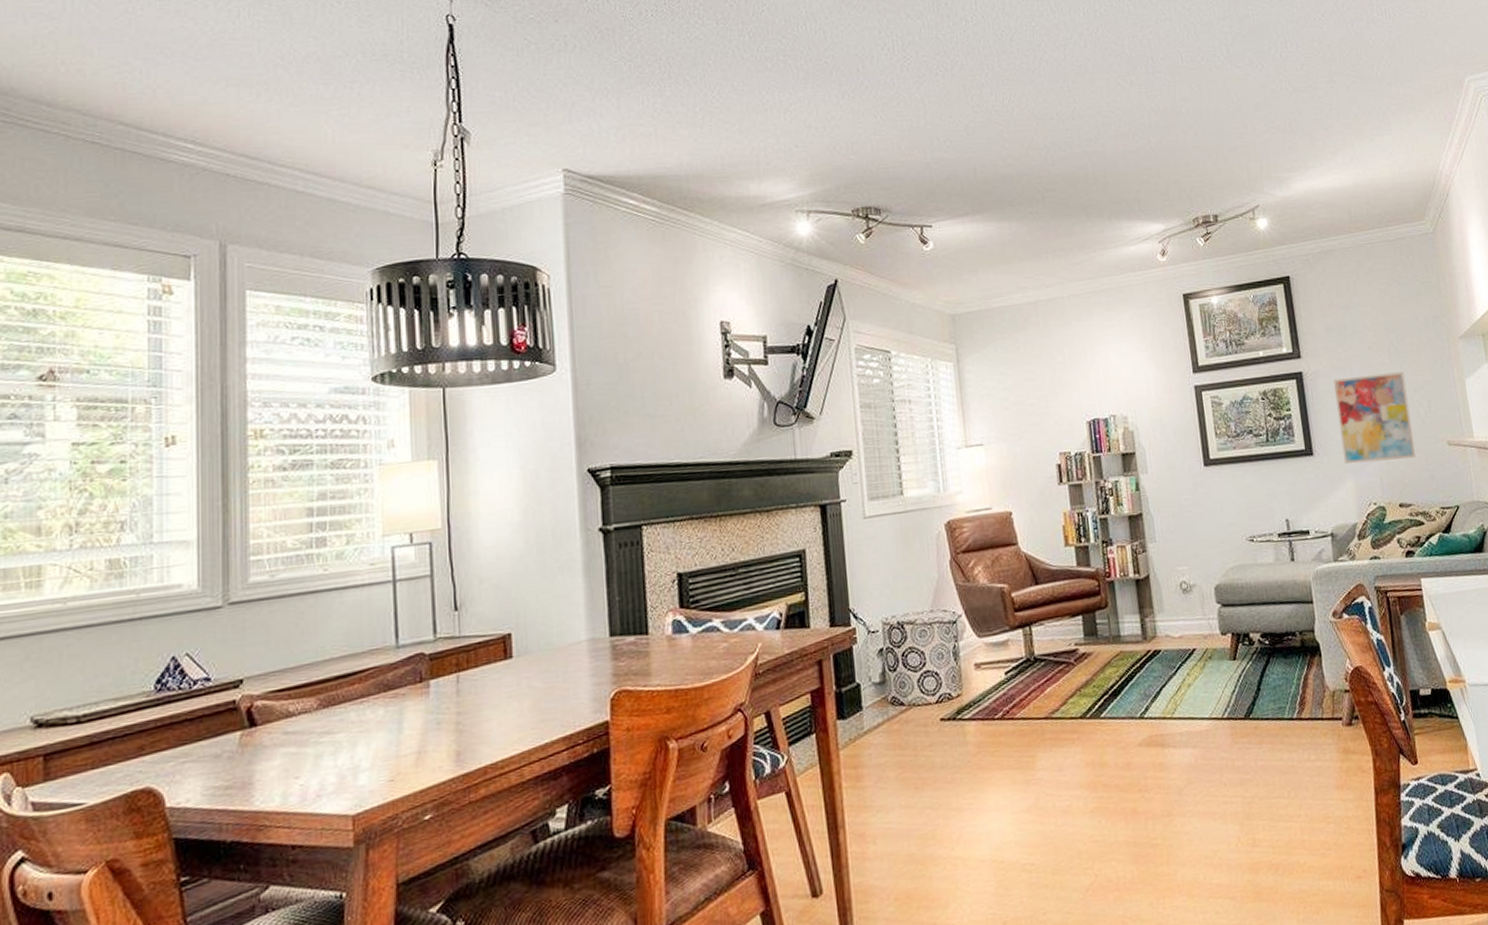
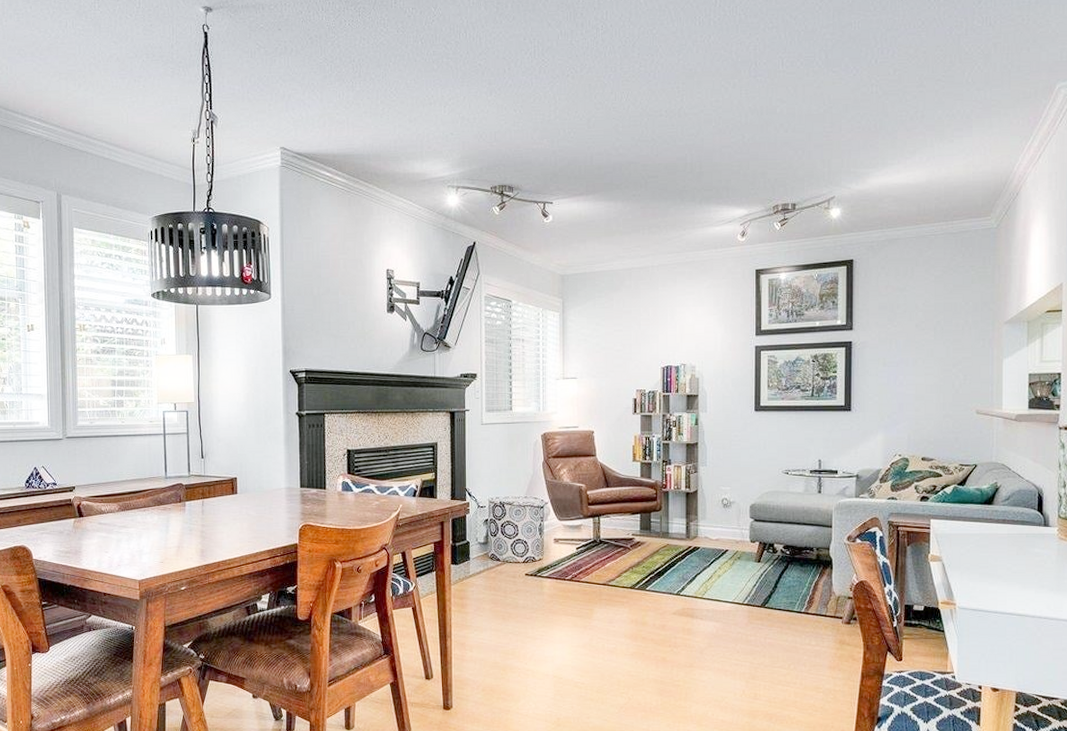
wall art: present [1333,372,1416,464] -> none [878,348,945,422]

